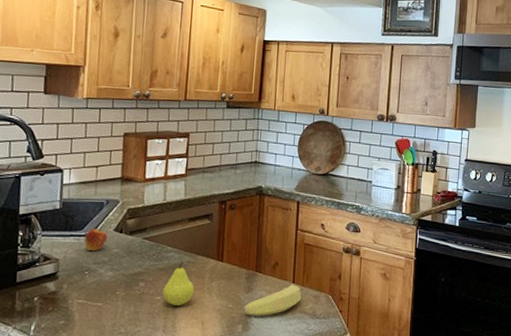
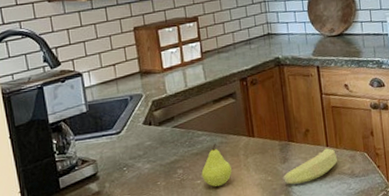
fruit: present [85,226,108,251] -> none [116,122,139,147]

